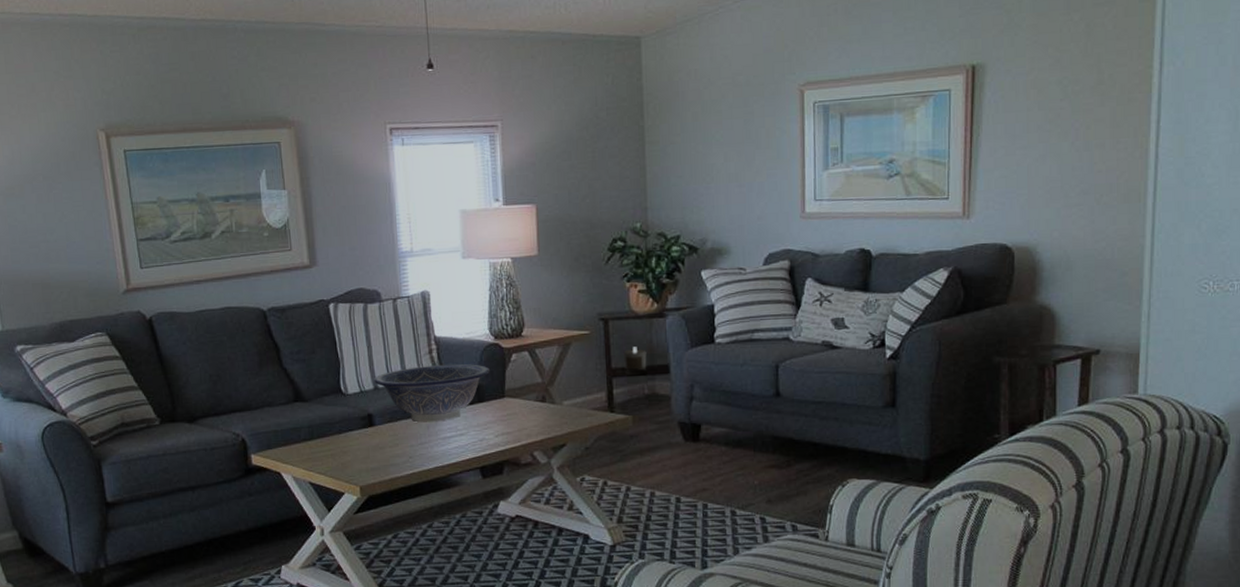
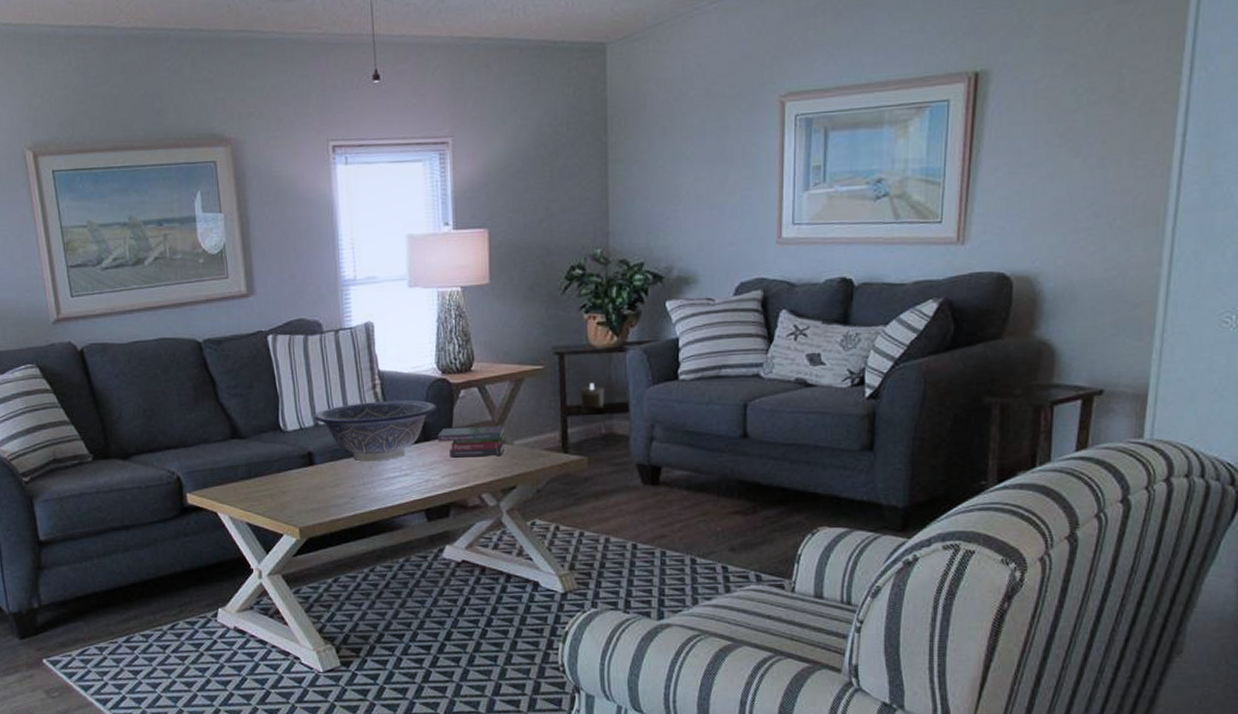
books: none [491,387,556,418] -> present [437,426,506,458]

